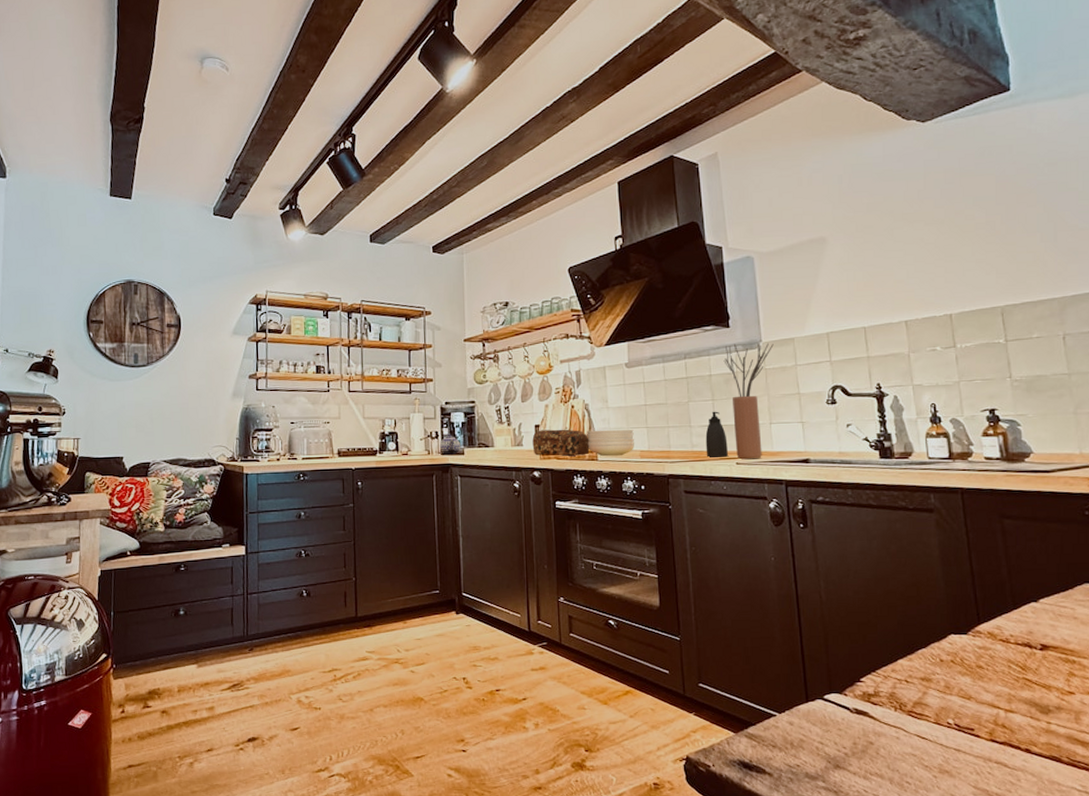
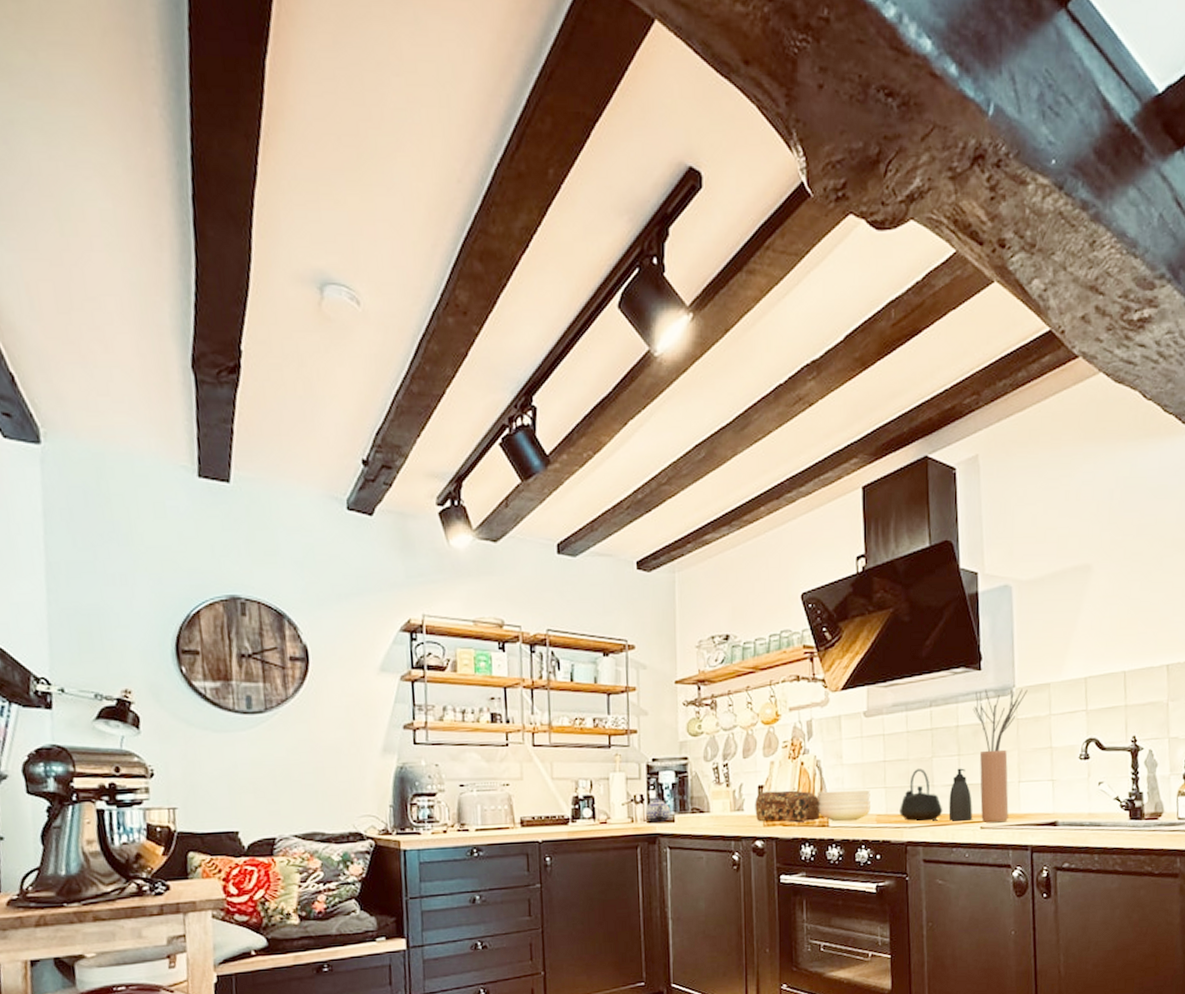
kettle: none [661,411,701,458] -> present [900,768,943,822]

